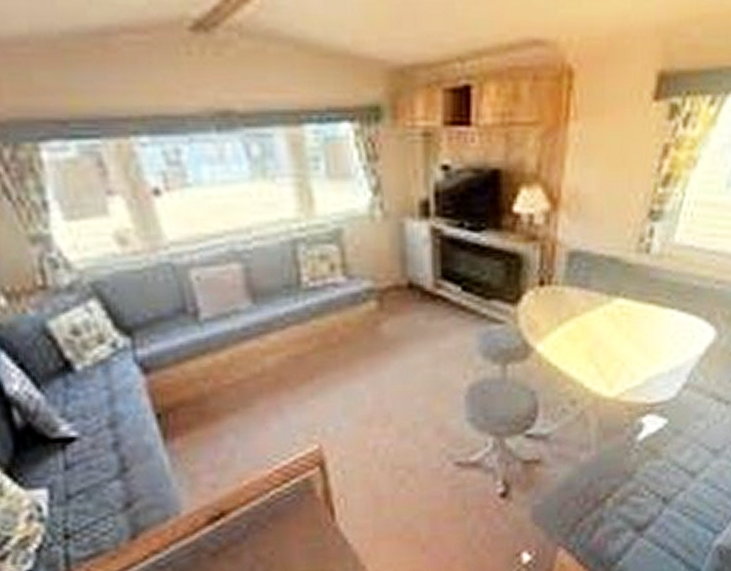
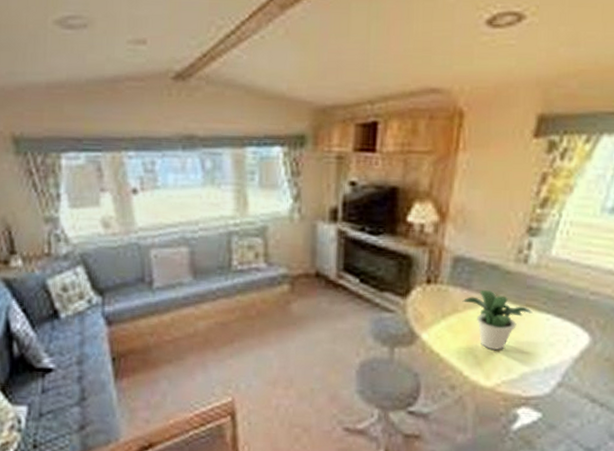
potted plant: none [580,288,656,355] -> present [462,290,533,350]

